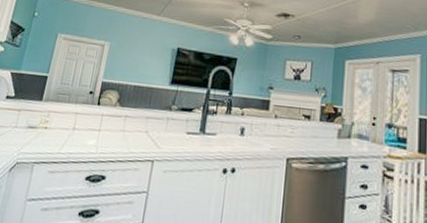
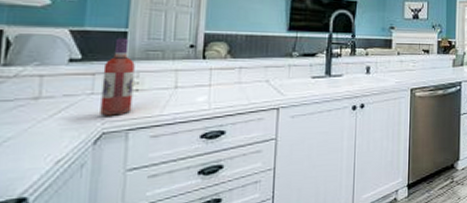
wine bottle: none [18,81,49,149] -> present [100,37,135,116]

